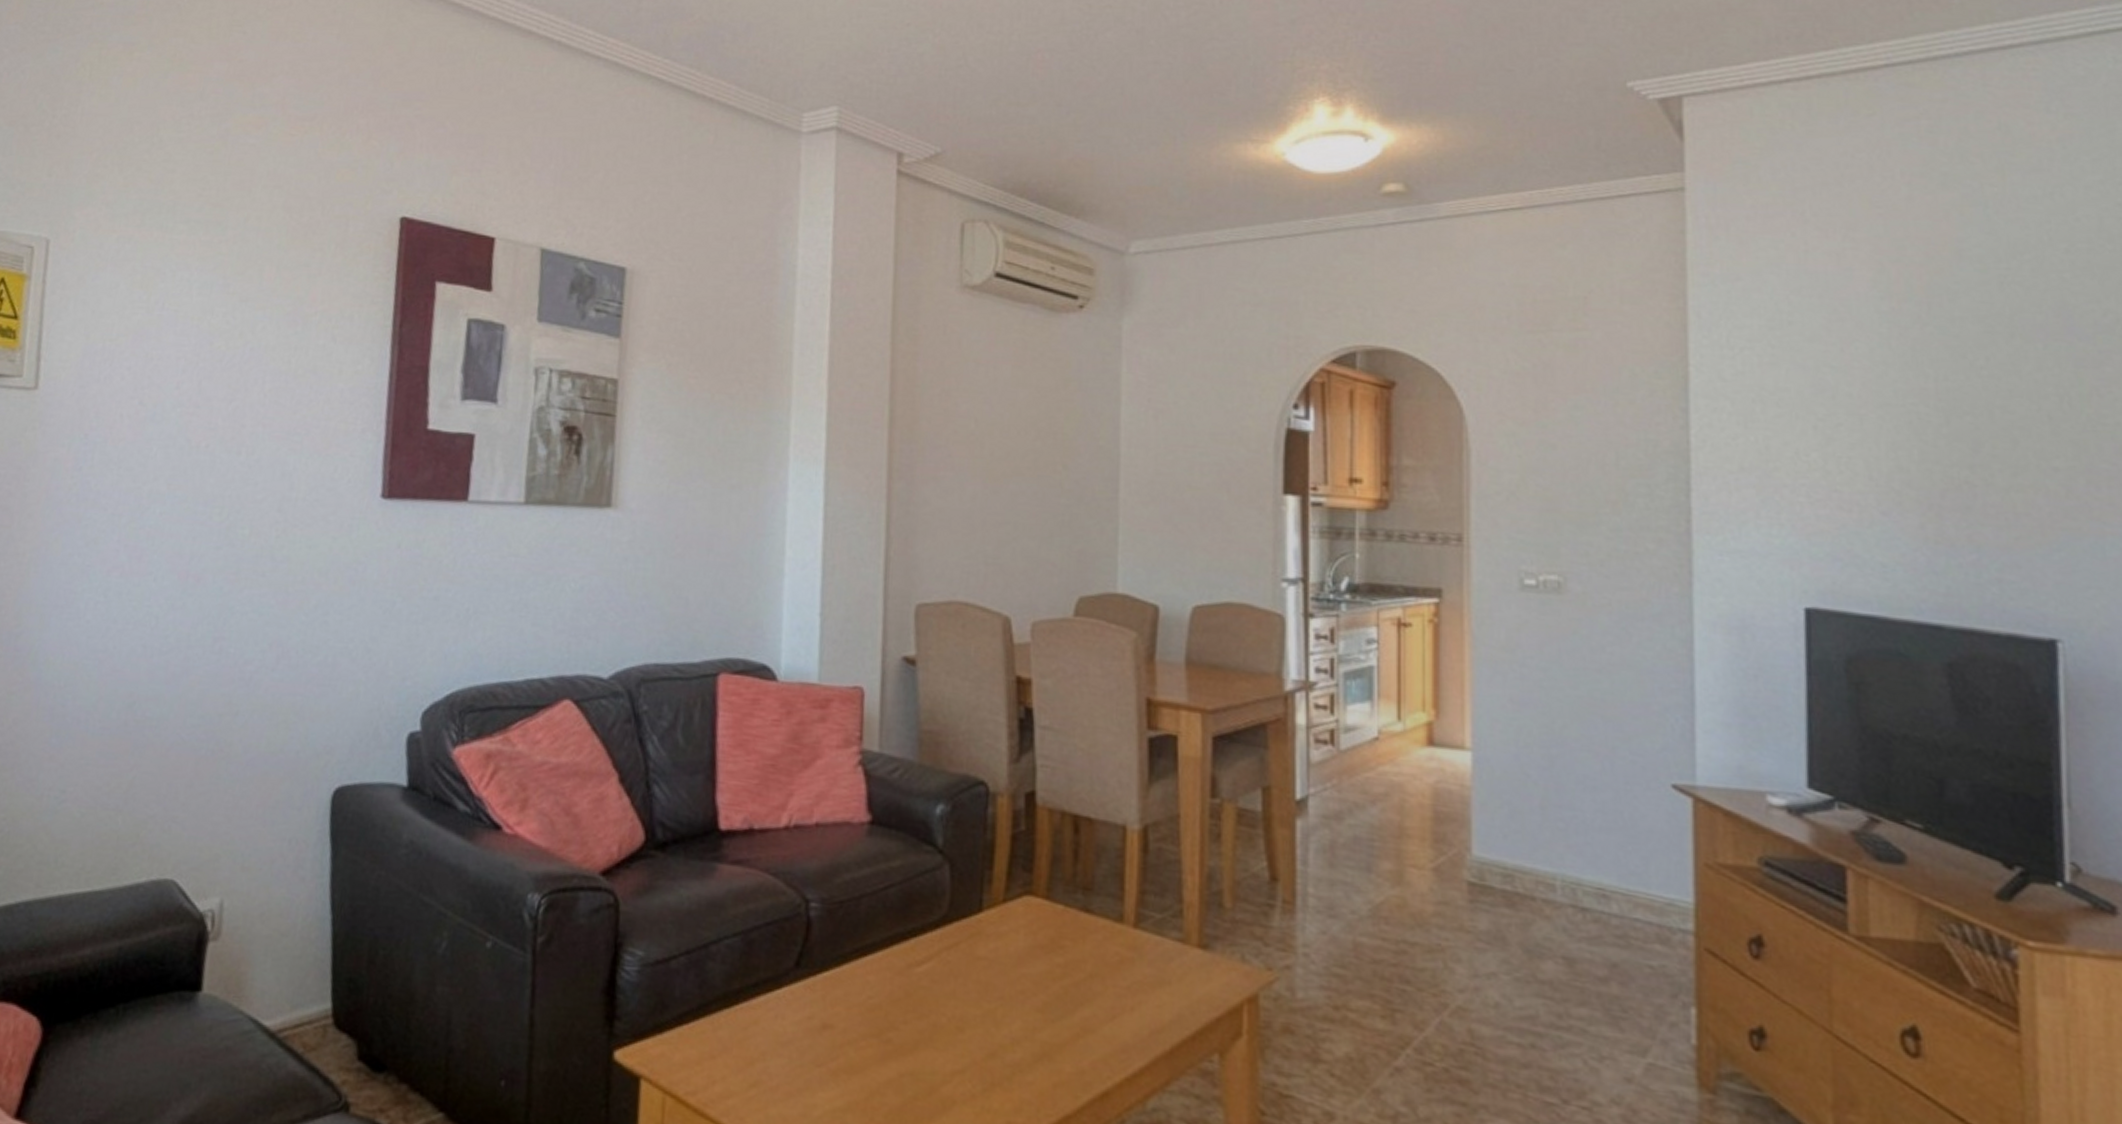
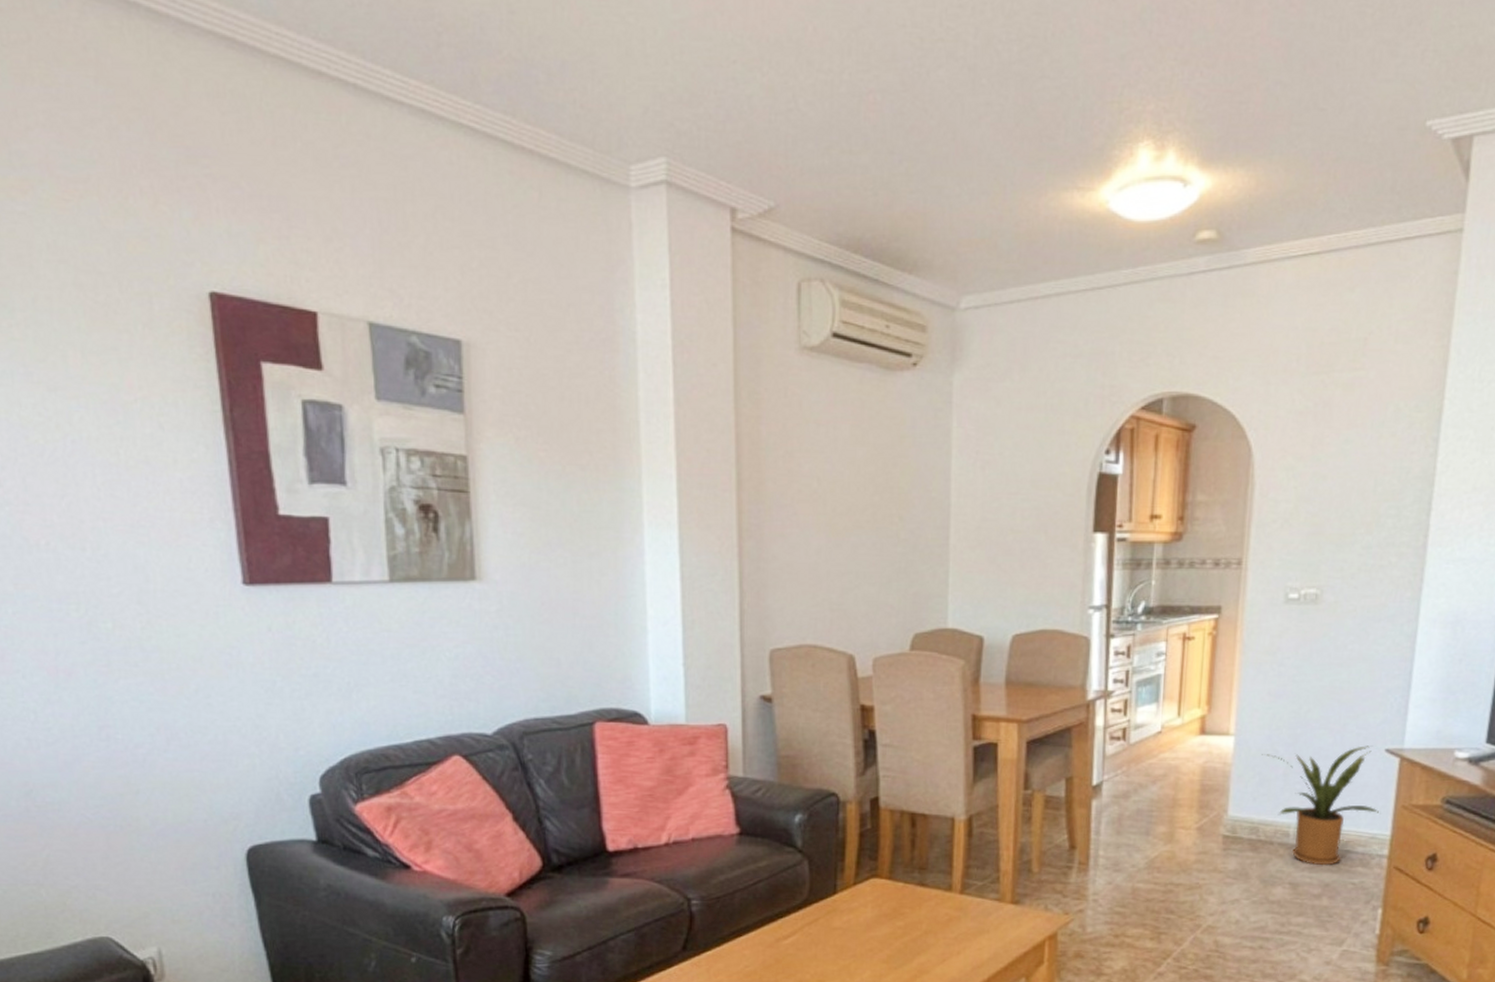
house plant: none [1509,777,1674,939] -> present [1262,745,1379,866]

